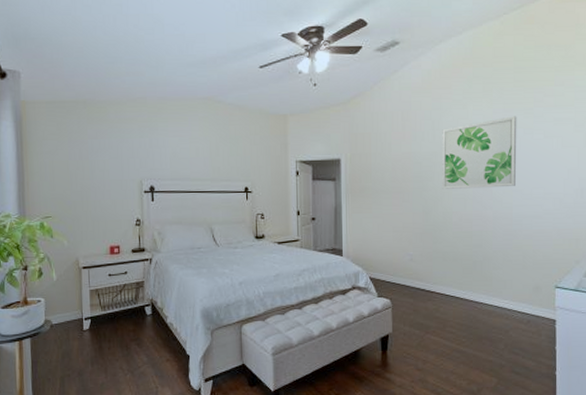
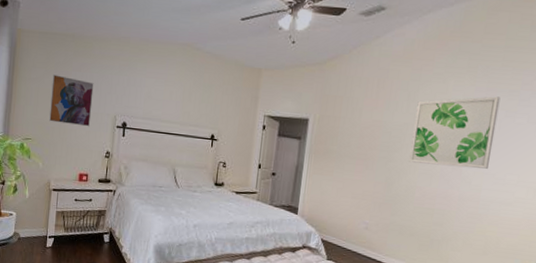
wall art: none [67,145,116,196] -> present [49,74,94,127]

